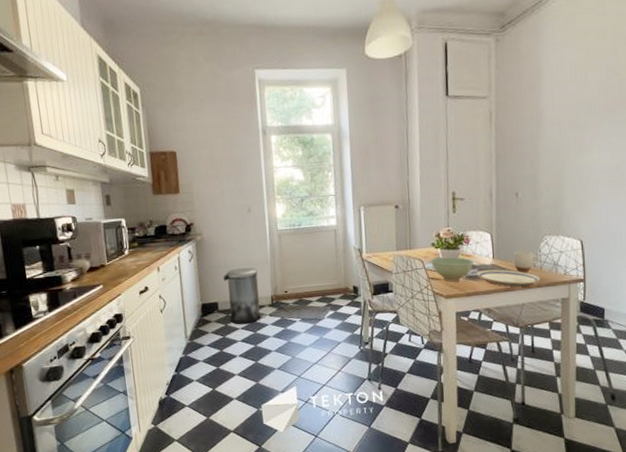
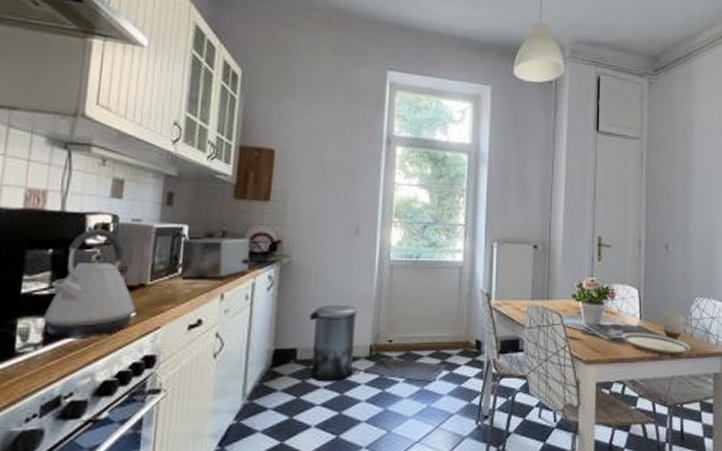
kettle: none [43,228,102,307] -> present [43,229,135,339]
toaster: none [123,224,174,260] -> present [179,237,251,282]
bowl: present [430,256,475,282] -> none [569,311,620,344]

